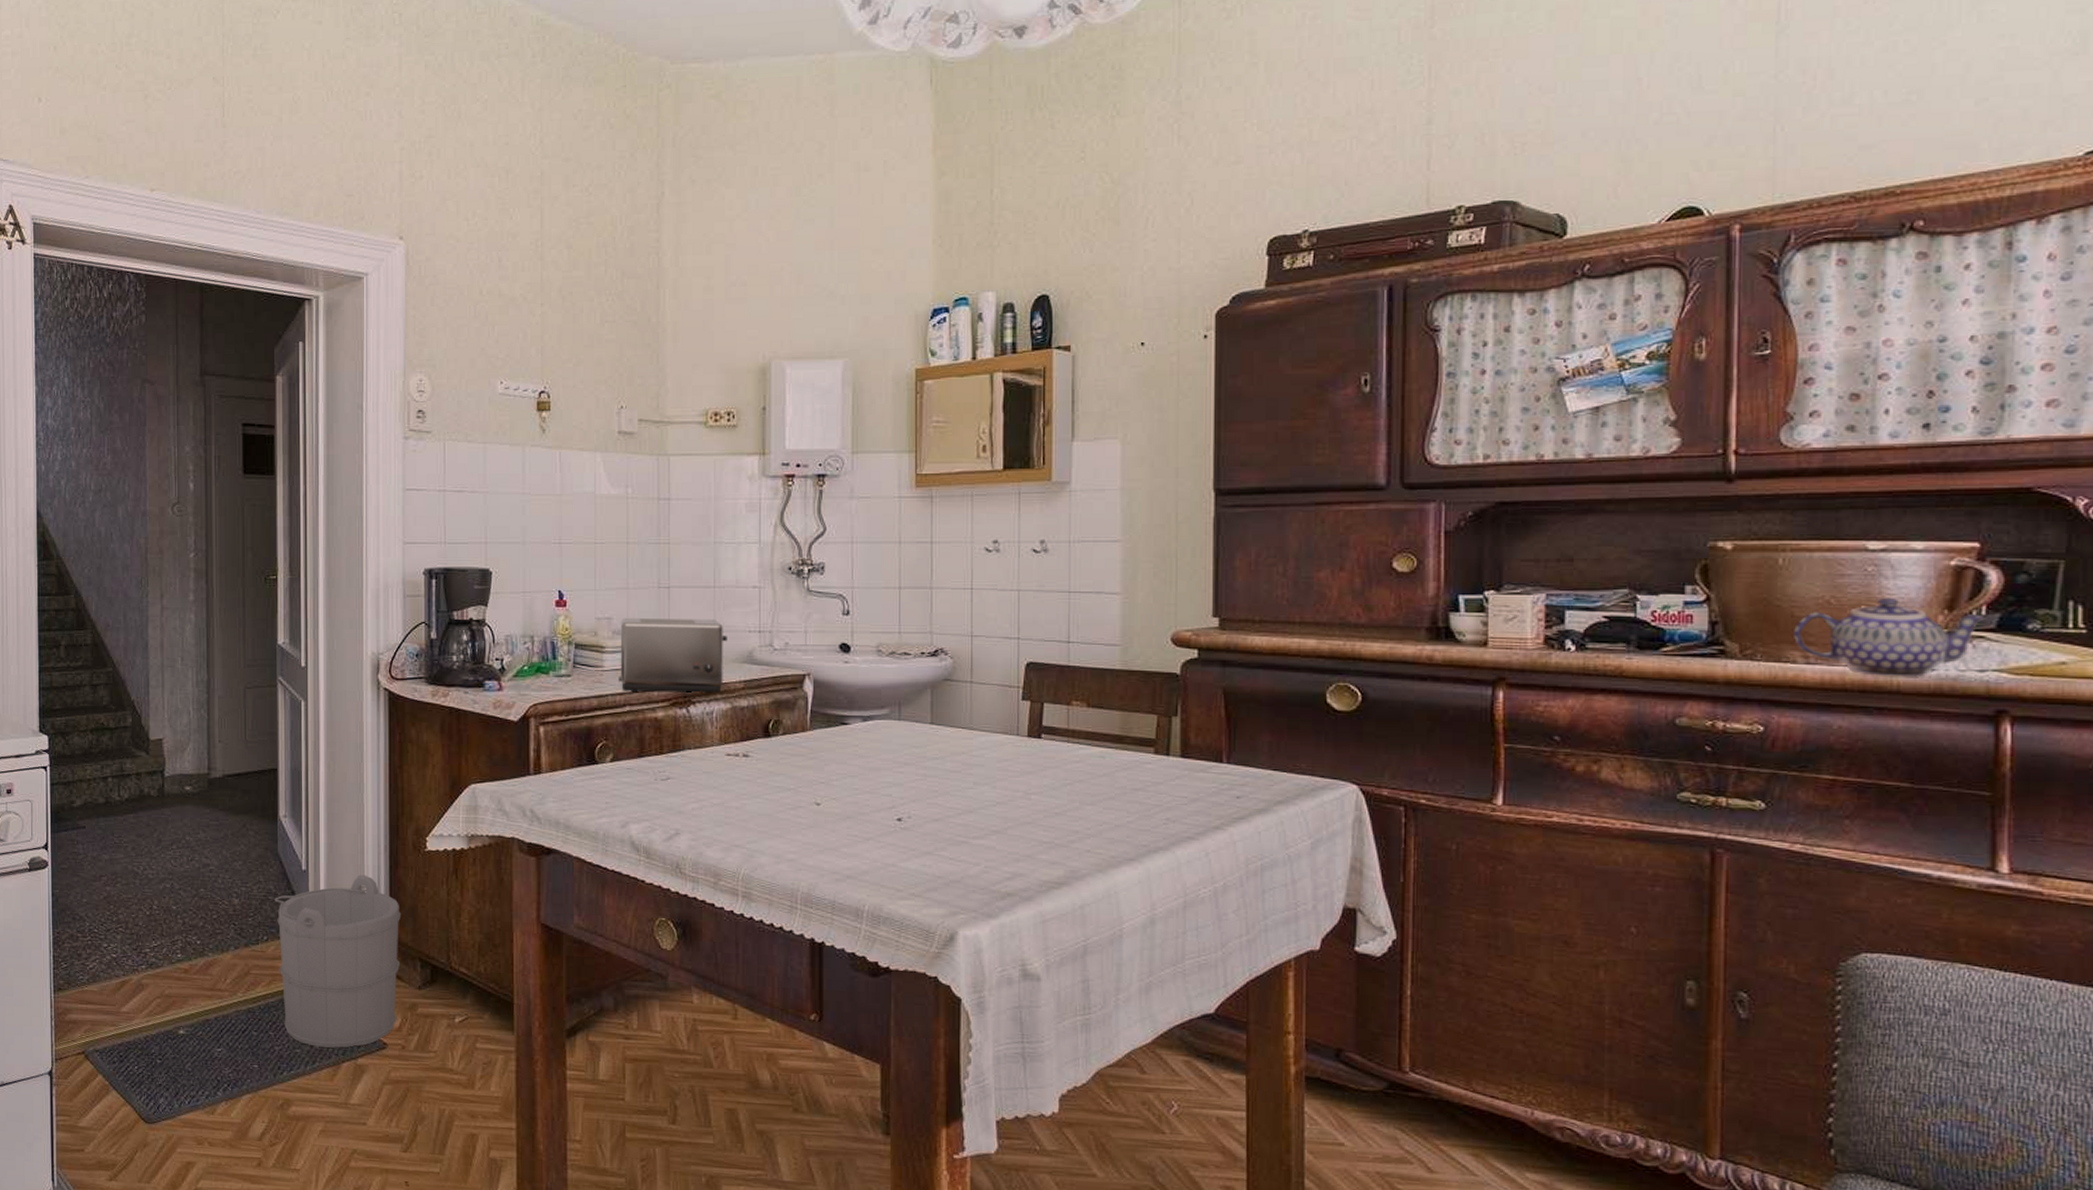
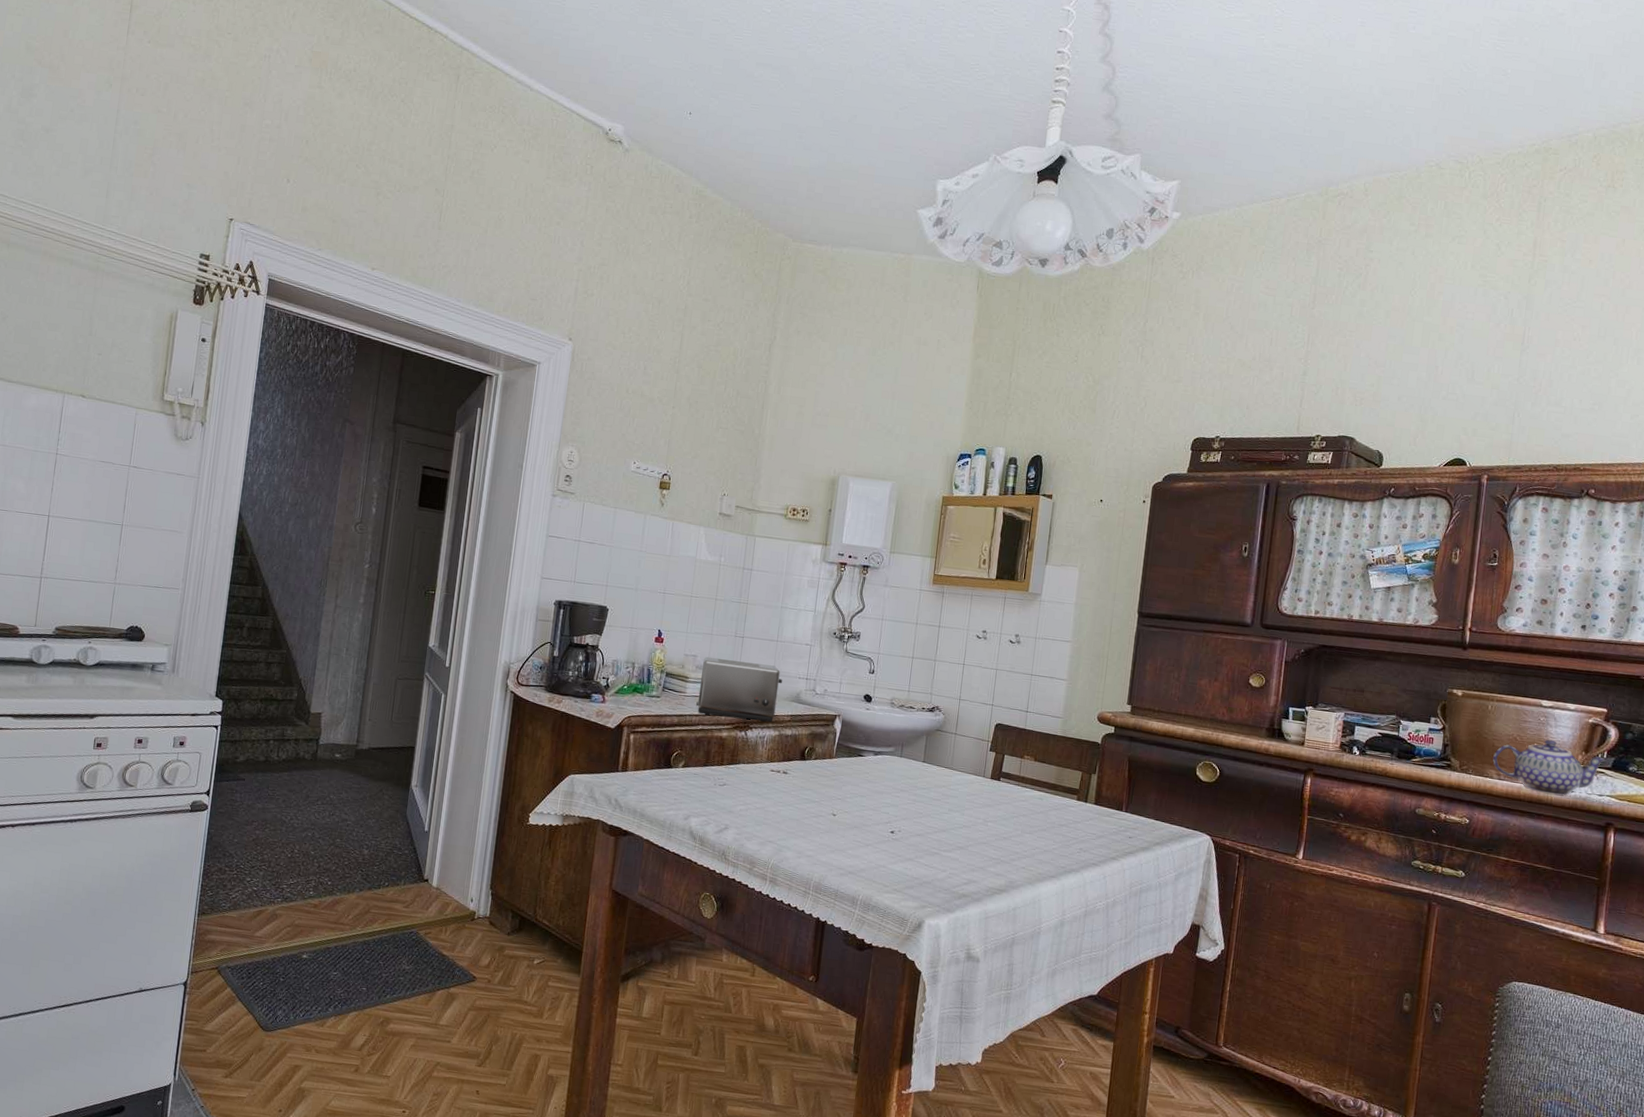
bucket: present [275,874,402,1048] -> none [393,839,502,979]

